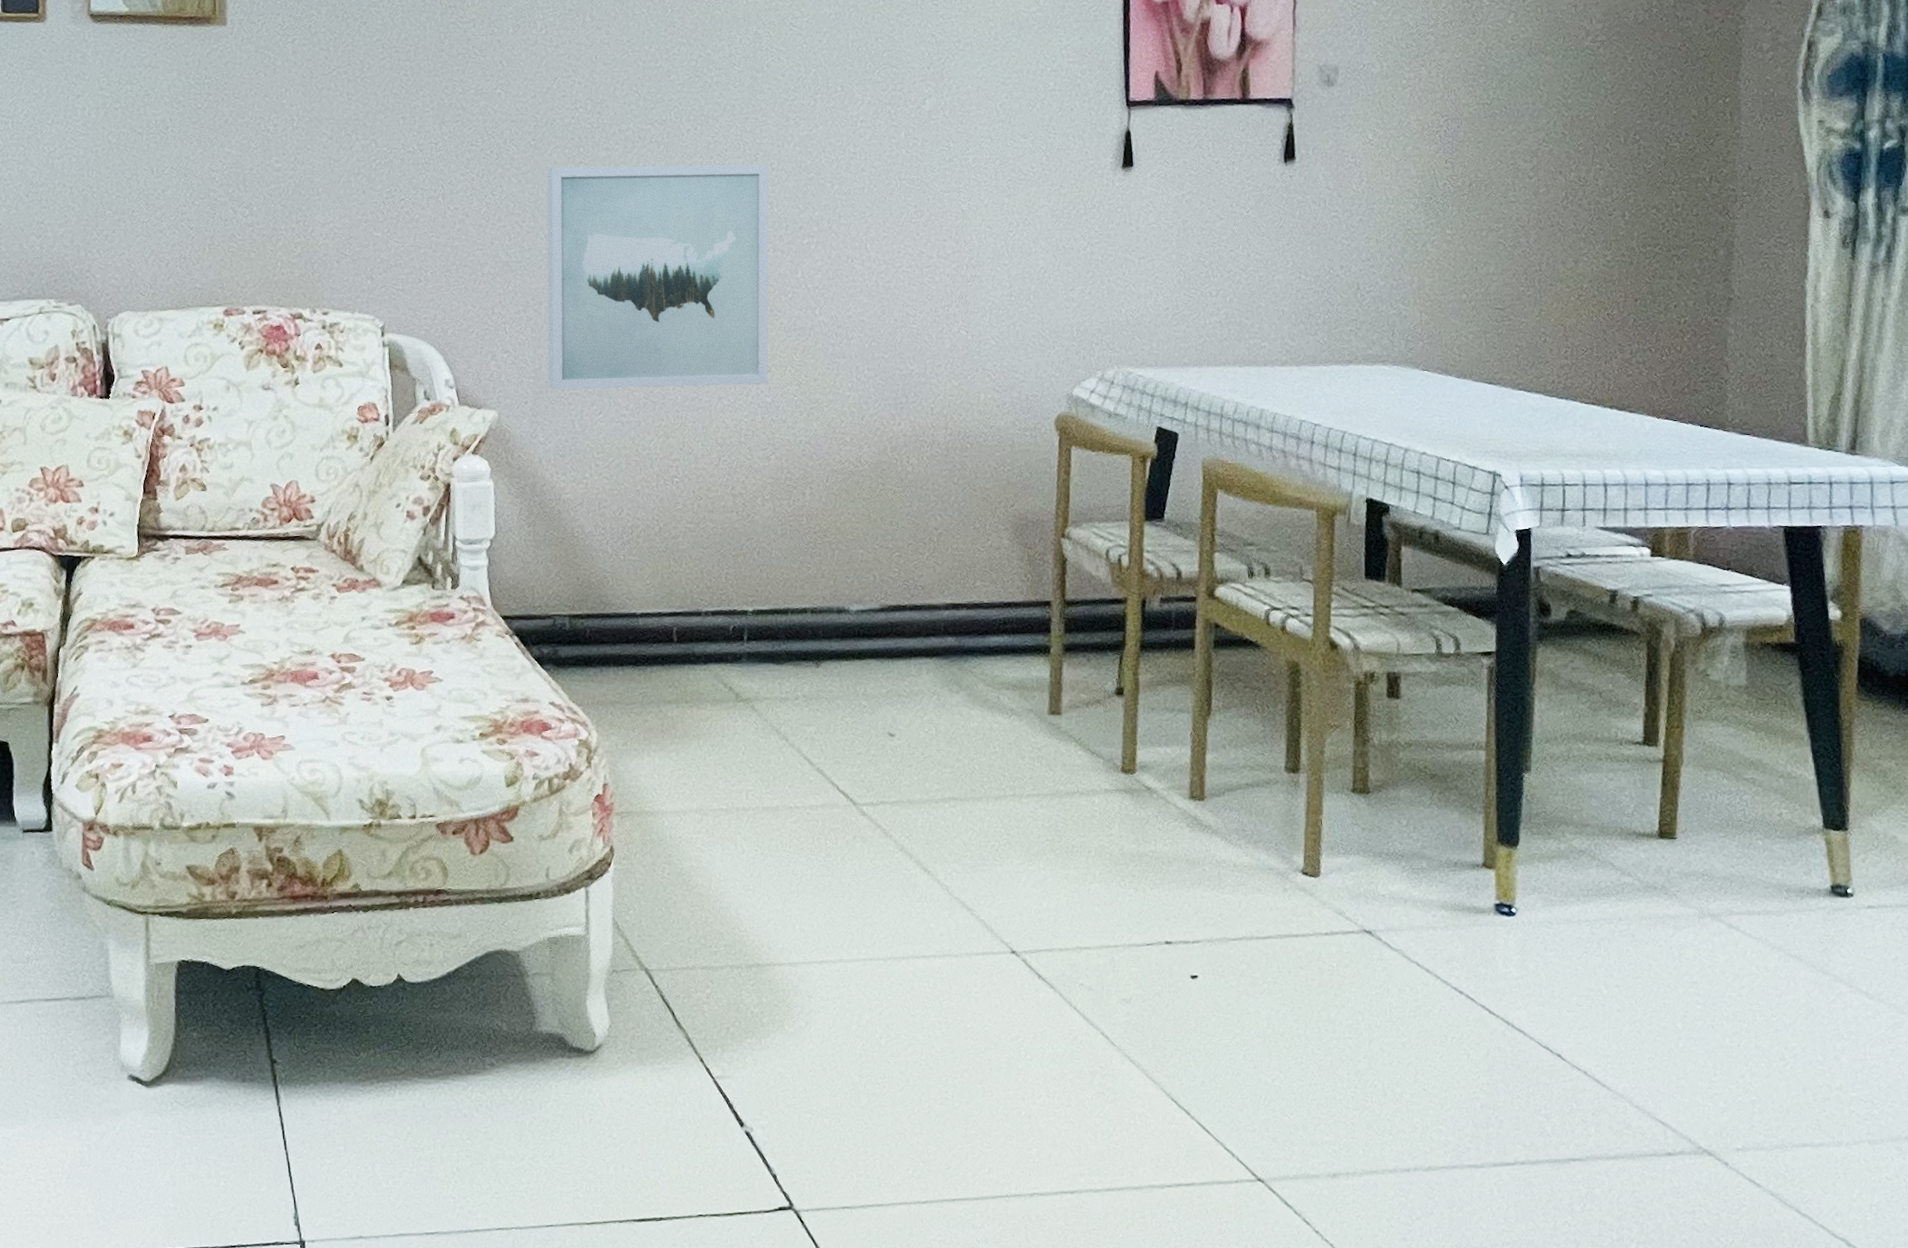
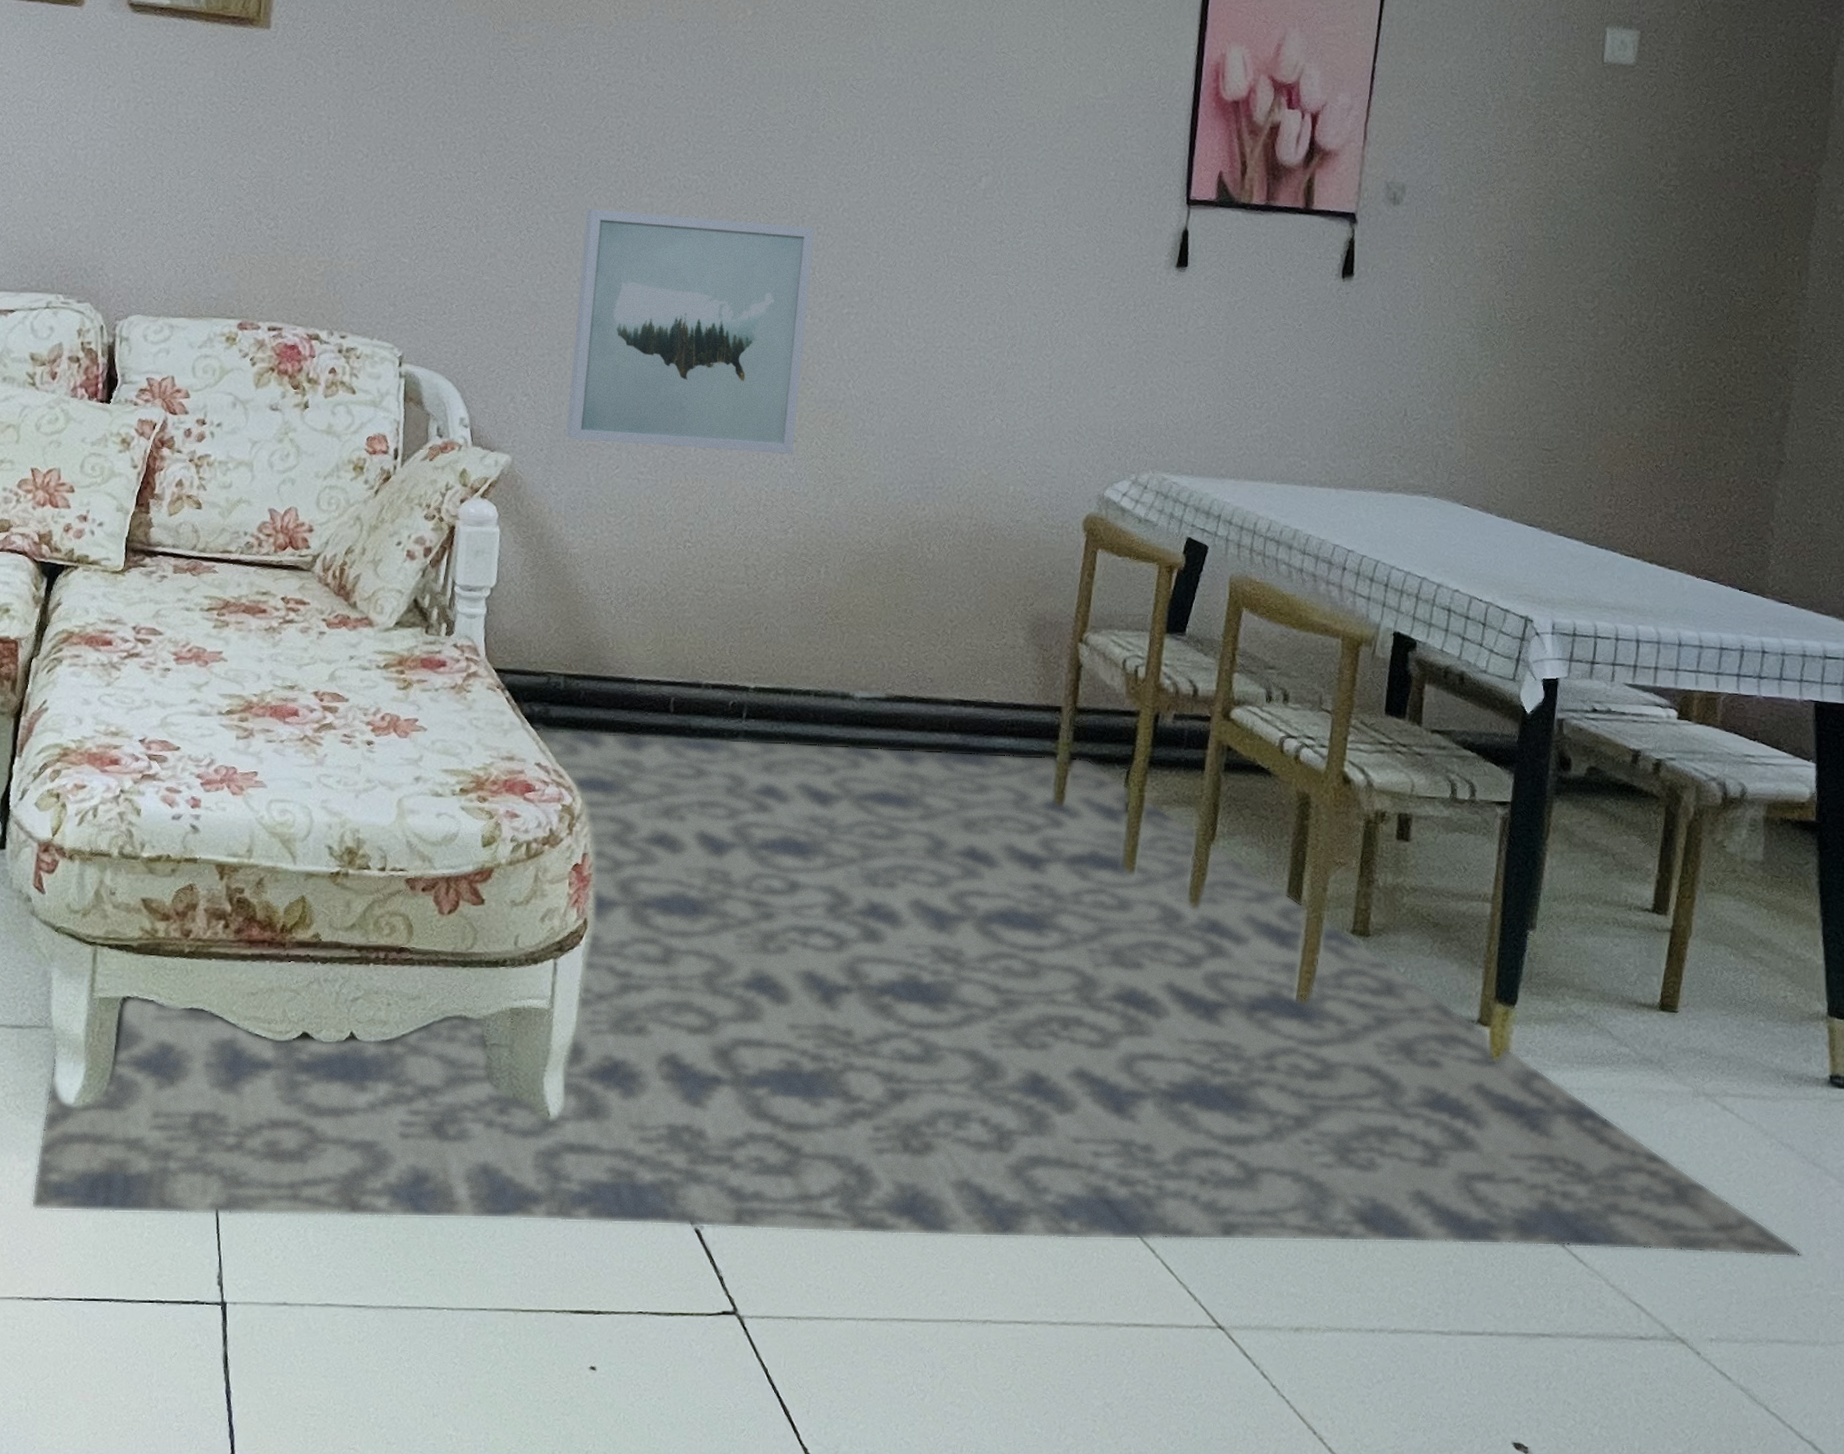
rug: none [109,648,1819,1170] -> present [30,730,1802,1257]

